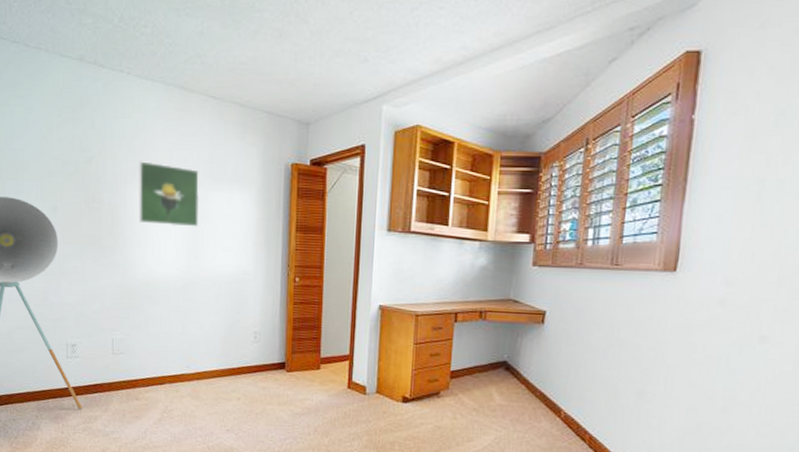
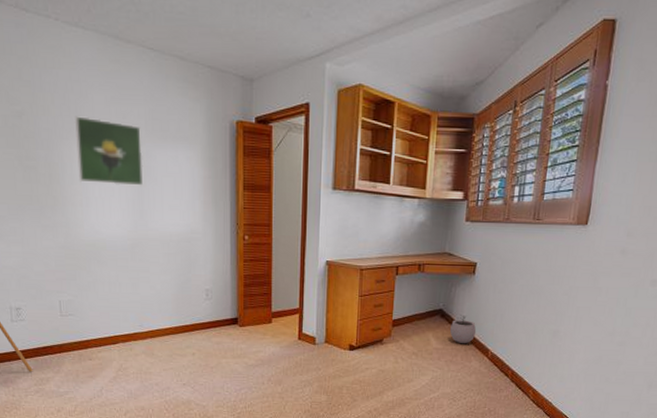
plant pot: none [516,368,547,402] -> present [450,315,477,344]

